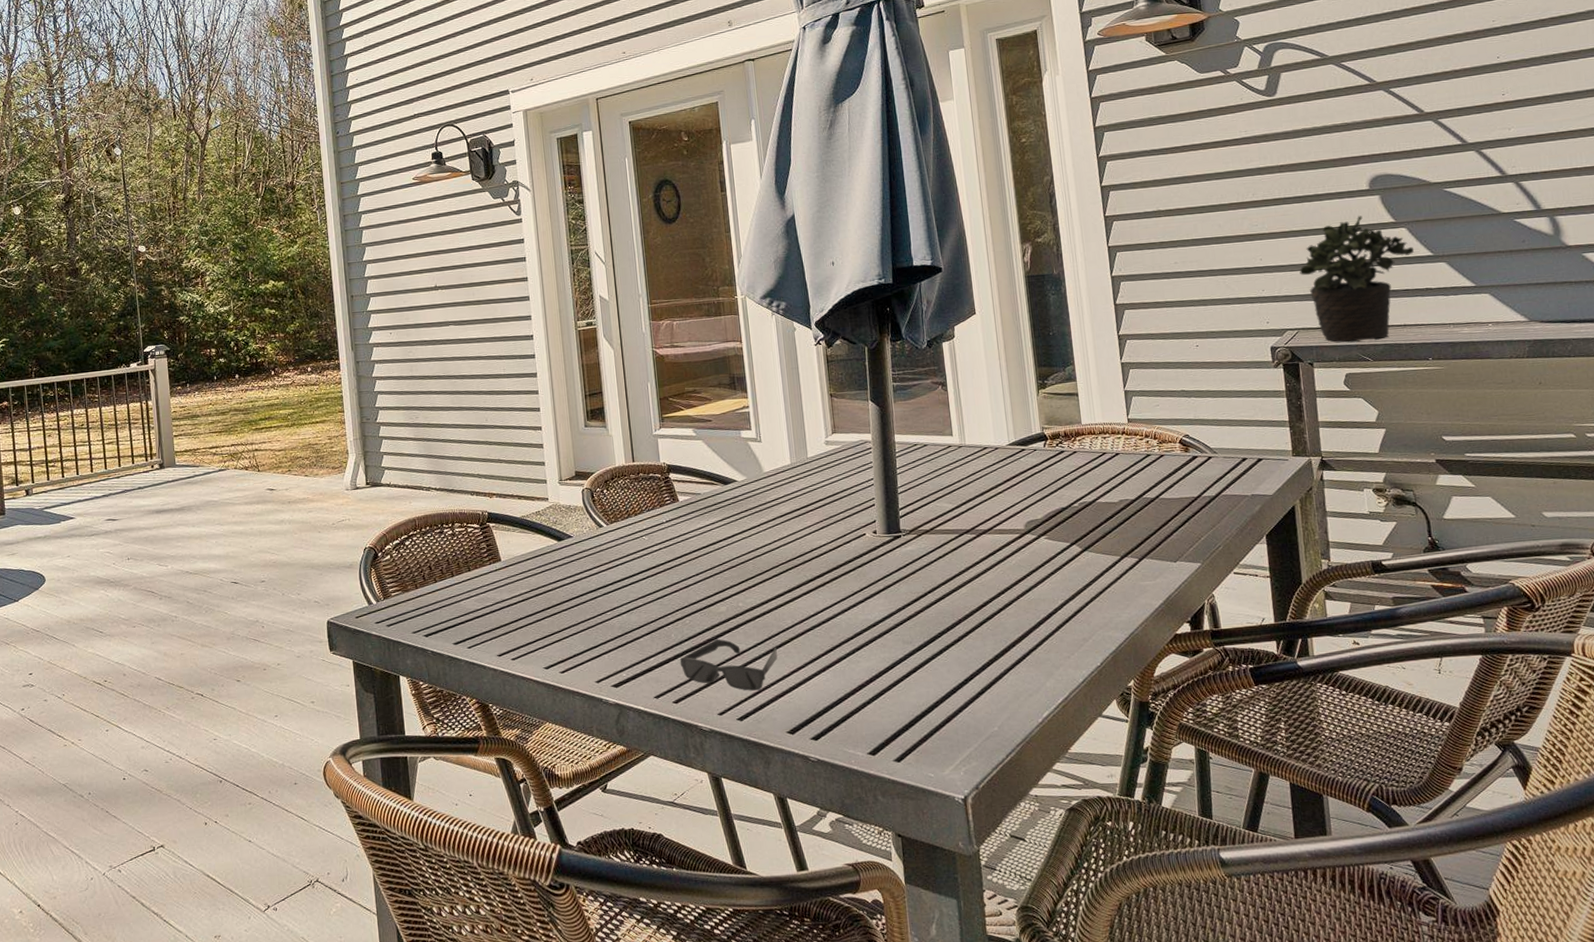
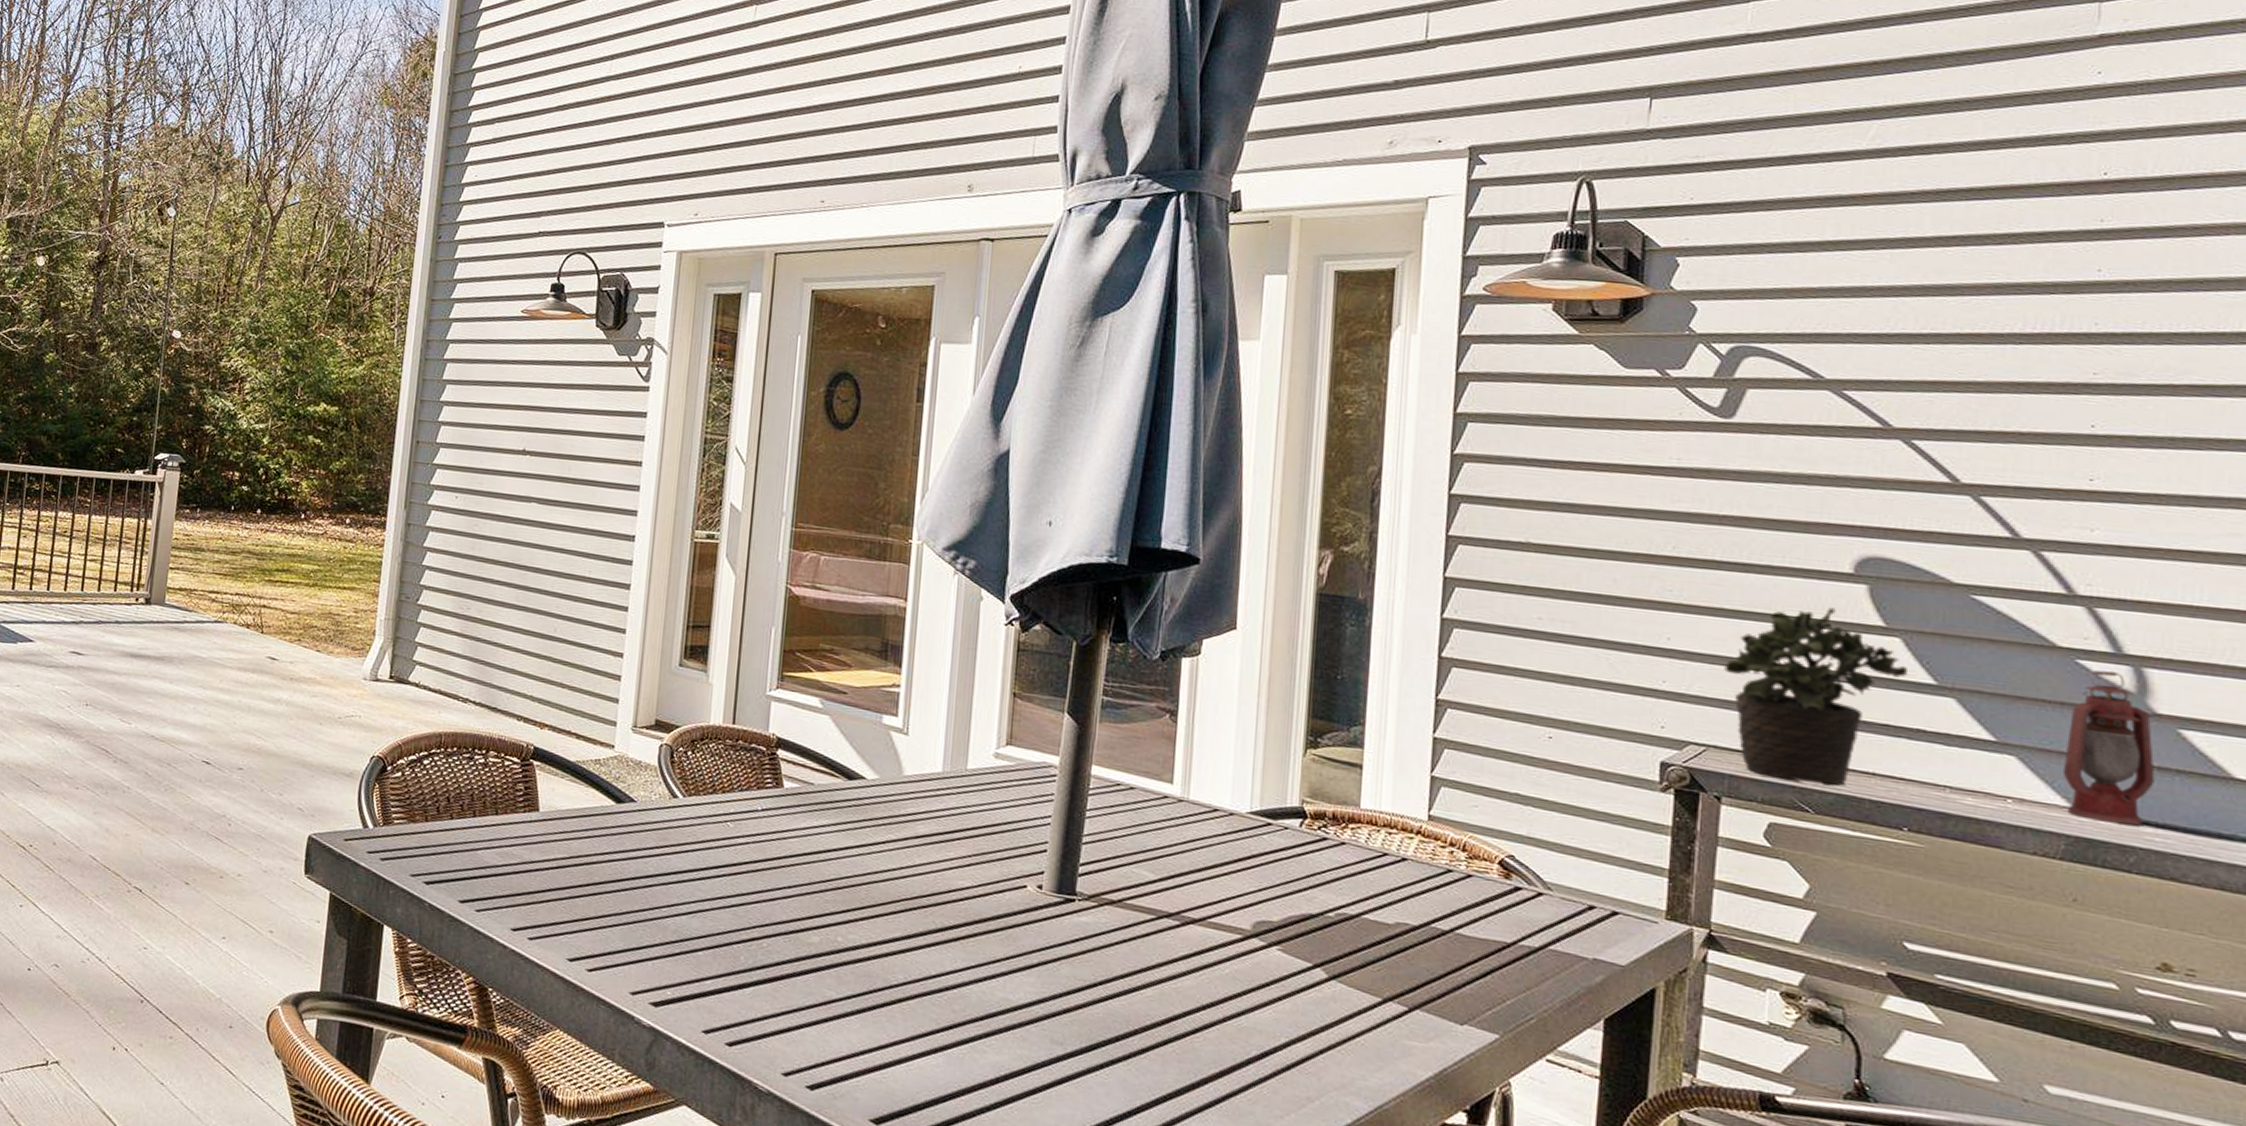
sunglasses: present [679,639,778,691] -> none [744,976,877,1056]
lantern: none [1517,223,1575,327] -> present [2062,670,2155,826]

